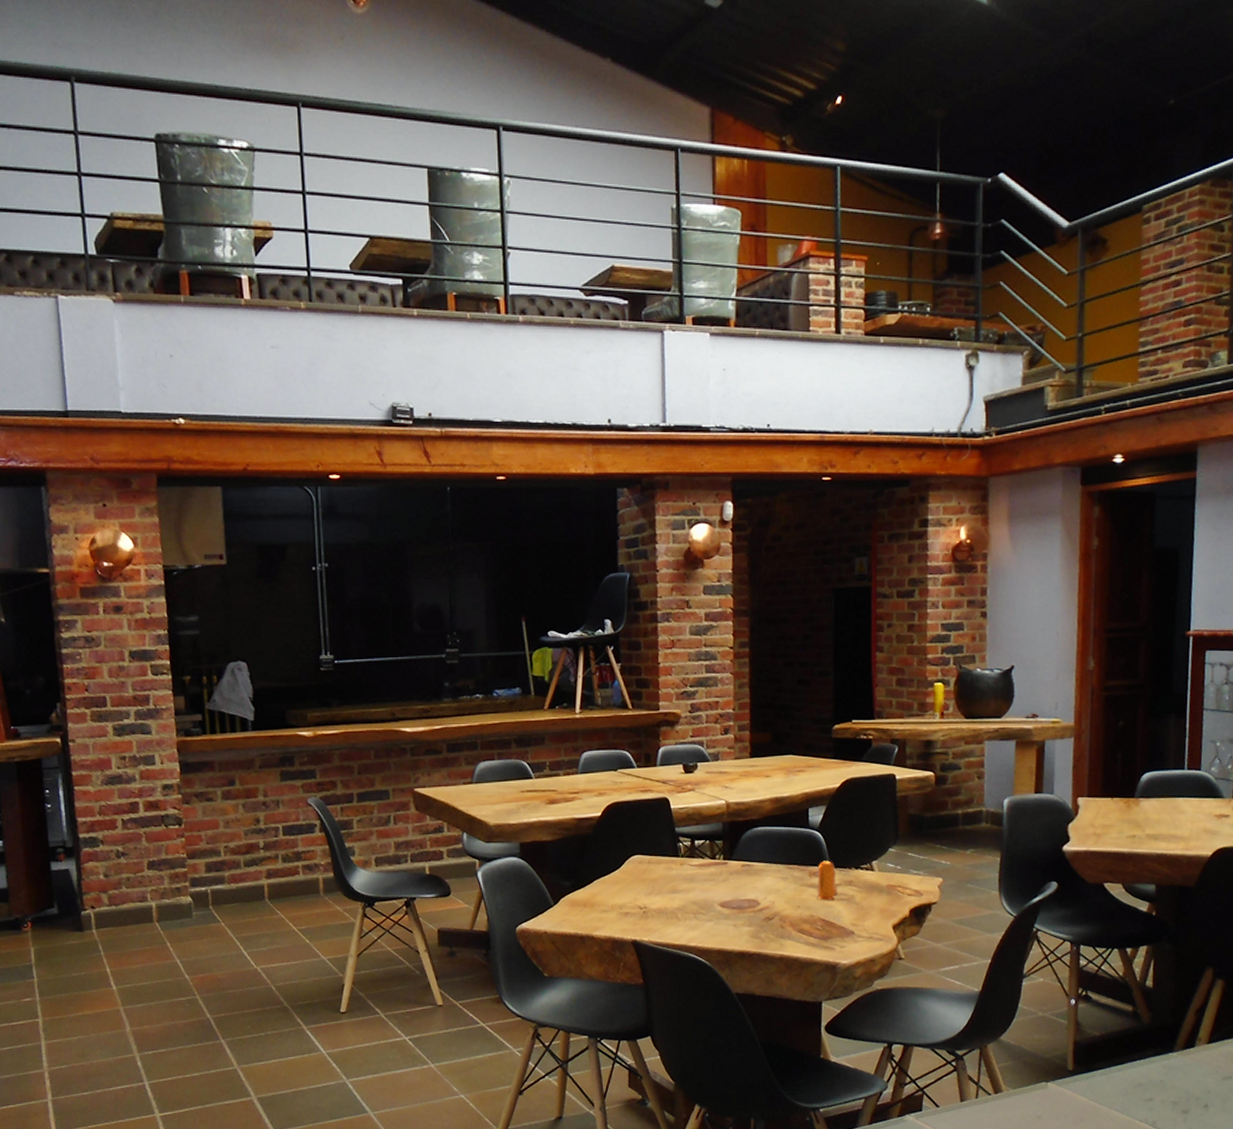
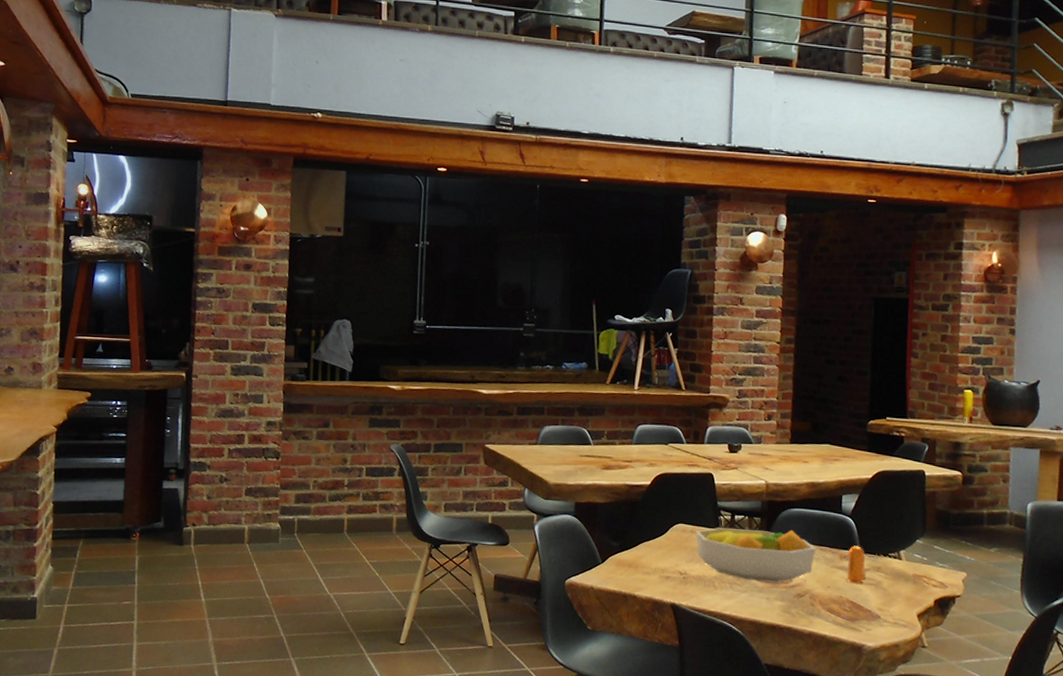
fruit bowl: none [653,850,784,907] -> present [695,528,817,582]

